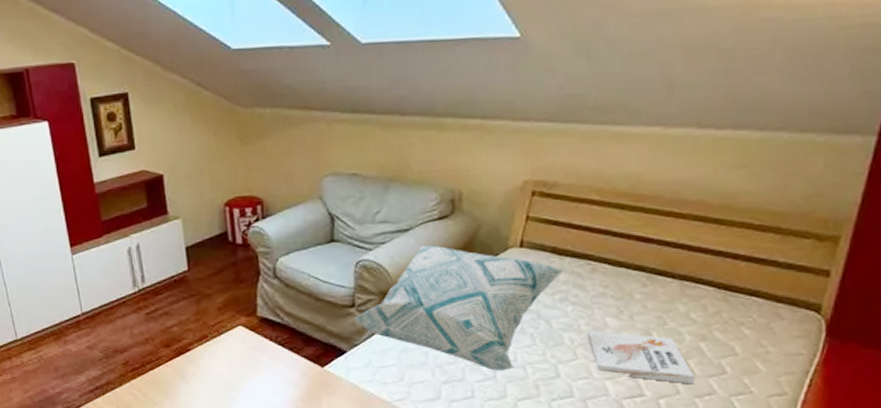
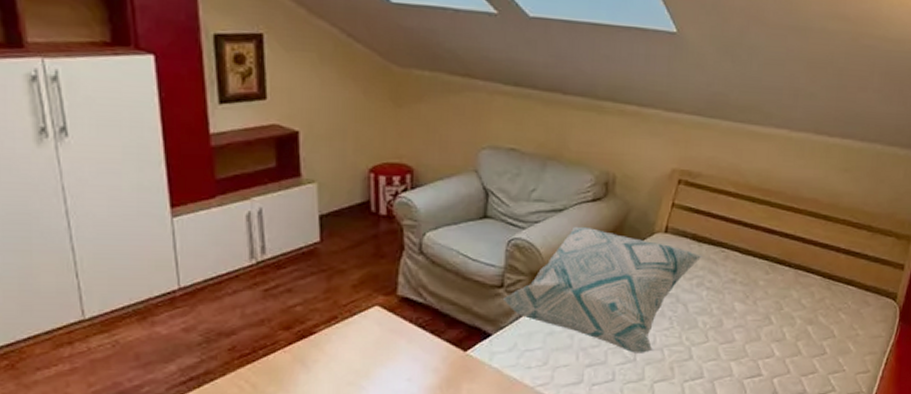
book: present [587,330,694,385] -> none [718,314,802,364]

